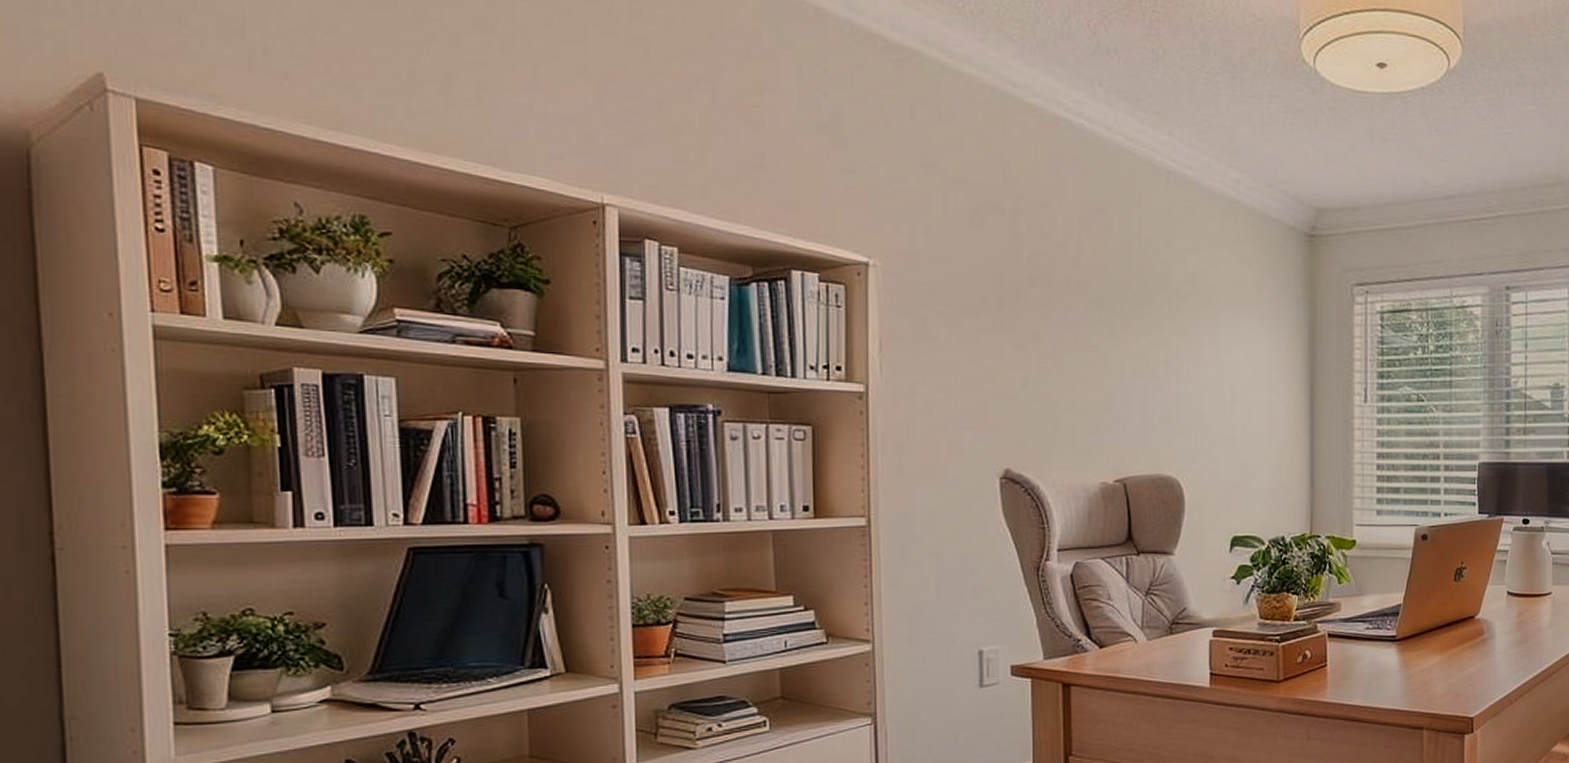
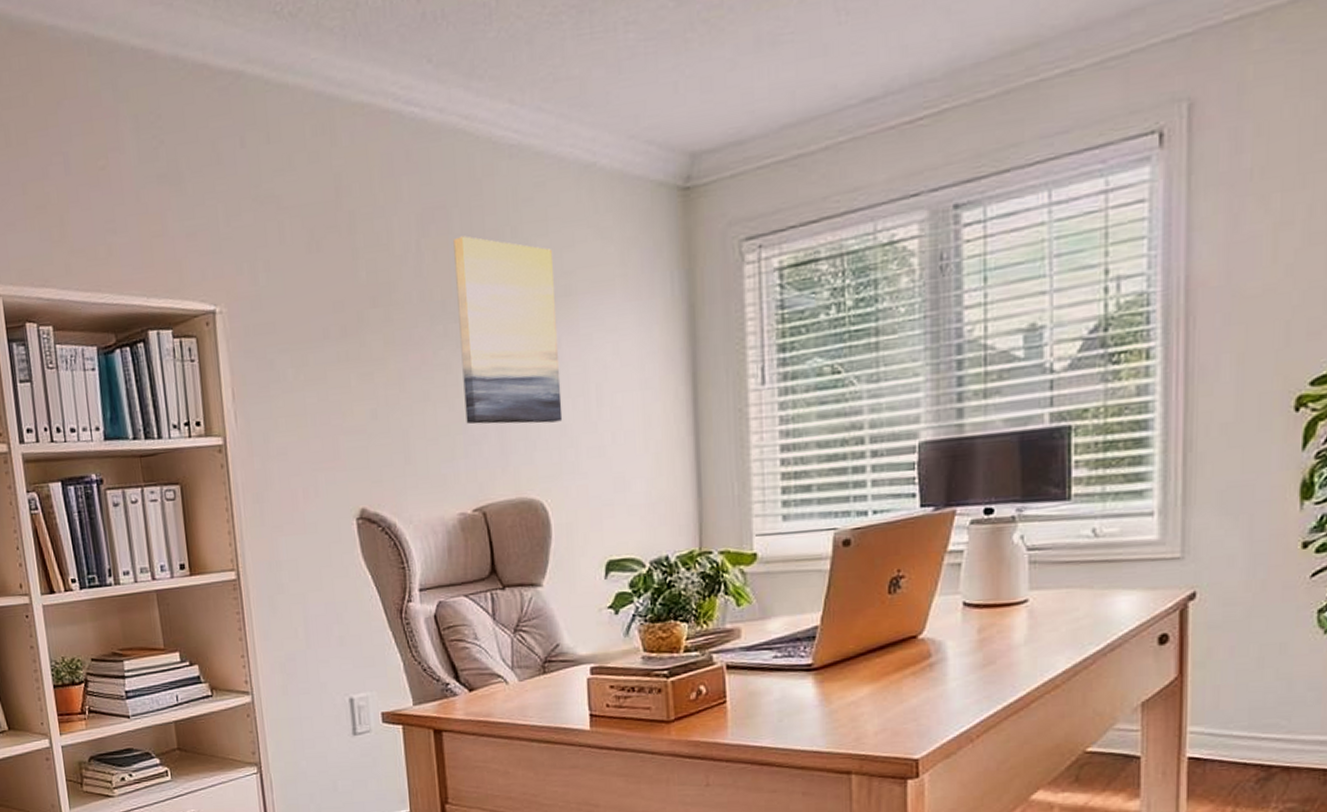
wall art: none [1112,238,1200,411] -> present [453,236,563,424]

